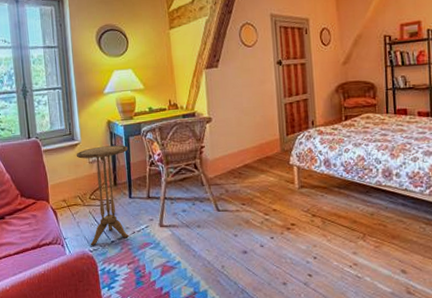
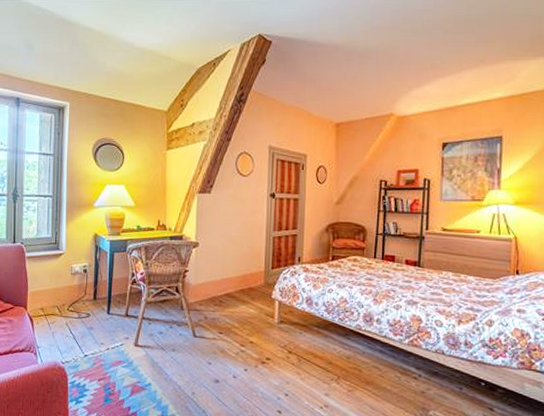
side table: present [76,145,129,246] -> none [59,259,112,358]

